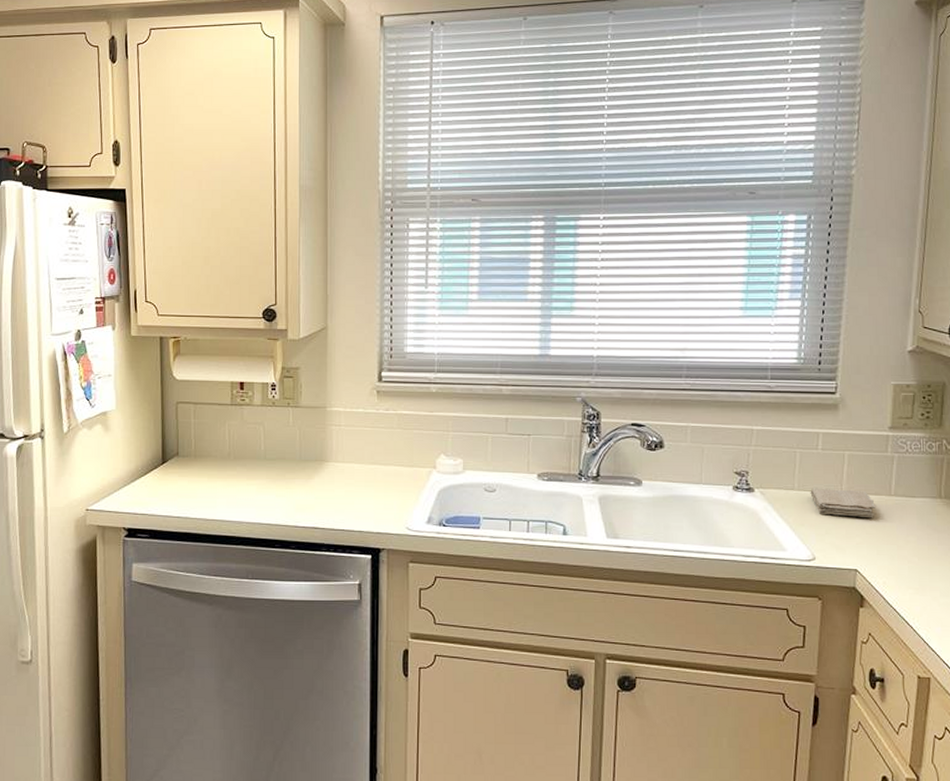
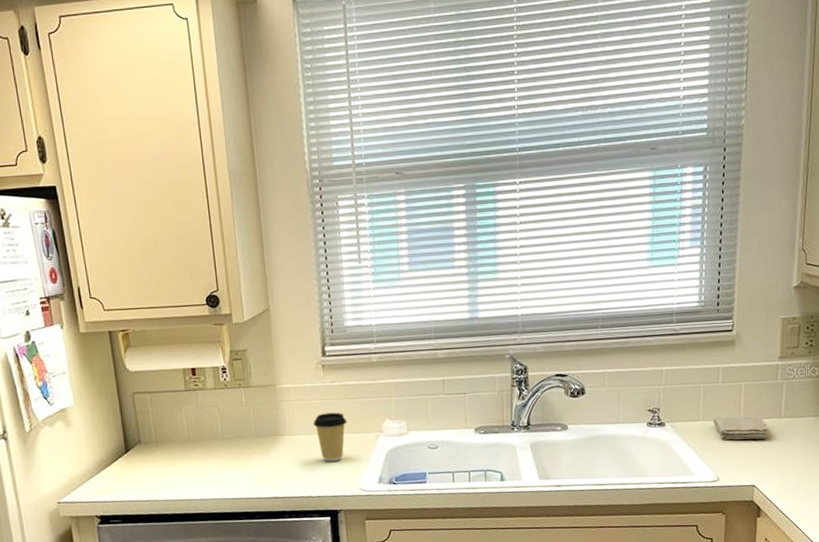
coffee cup: none [362,442,399,495] -> present [313,412,347,462]

